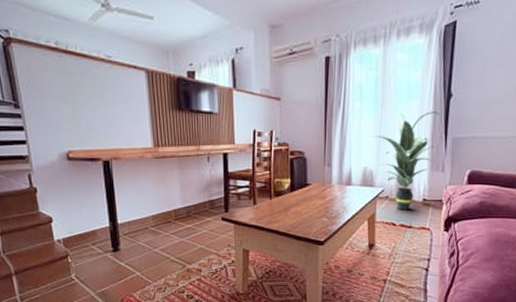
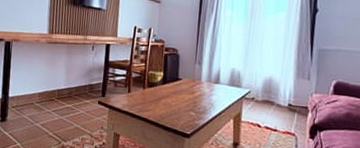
indoor plant: present [371,108,440,211] -> none [240,18,306,114]

